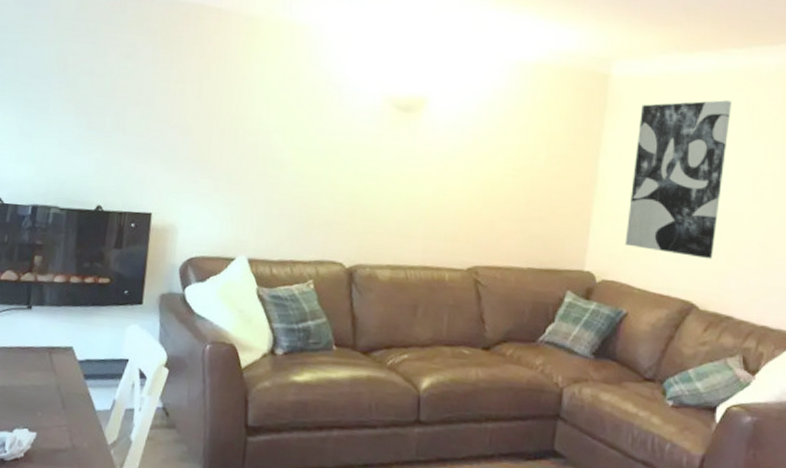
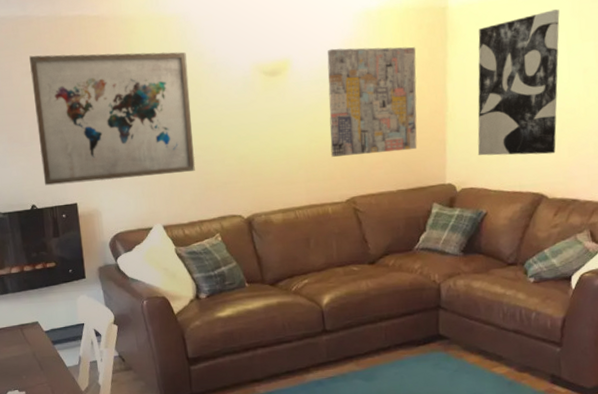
wall art: none [118,36,312,202] -> present [29,52,195,186]
wall art: none [458,95,570,225] -> present [327,46,417,157]

